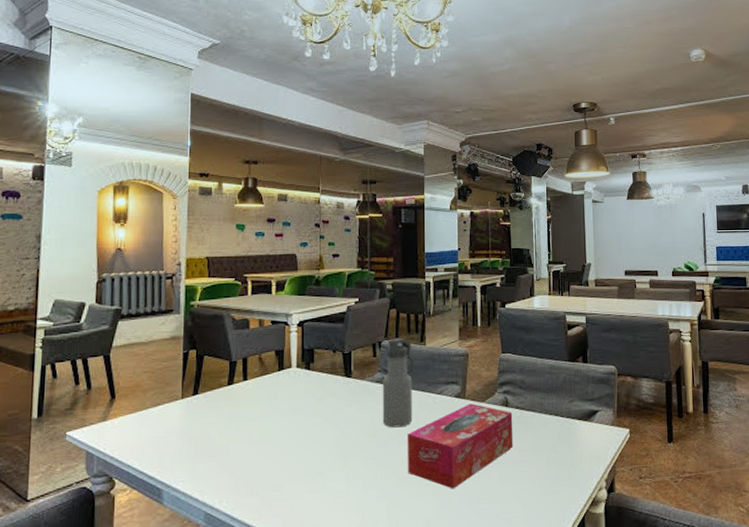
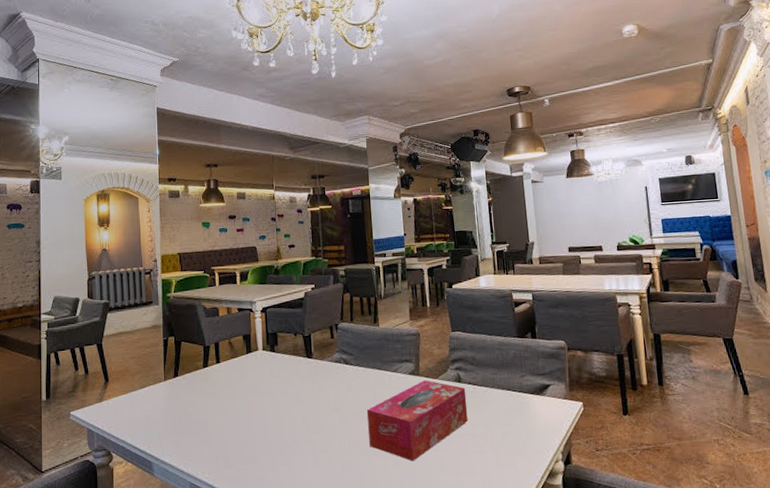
water bottle: present [382,337,414,428] -> none [340,319,371,404]

